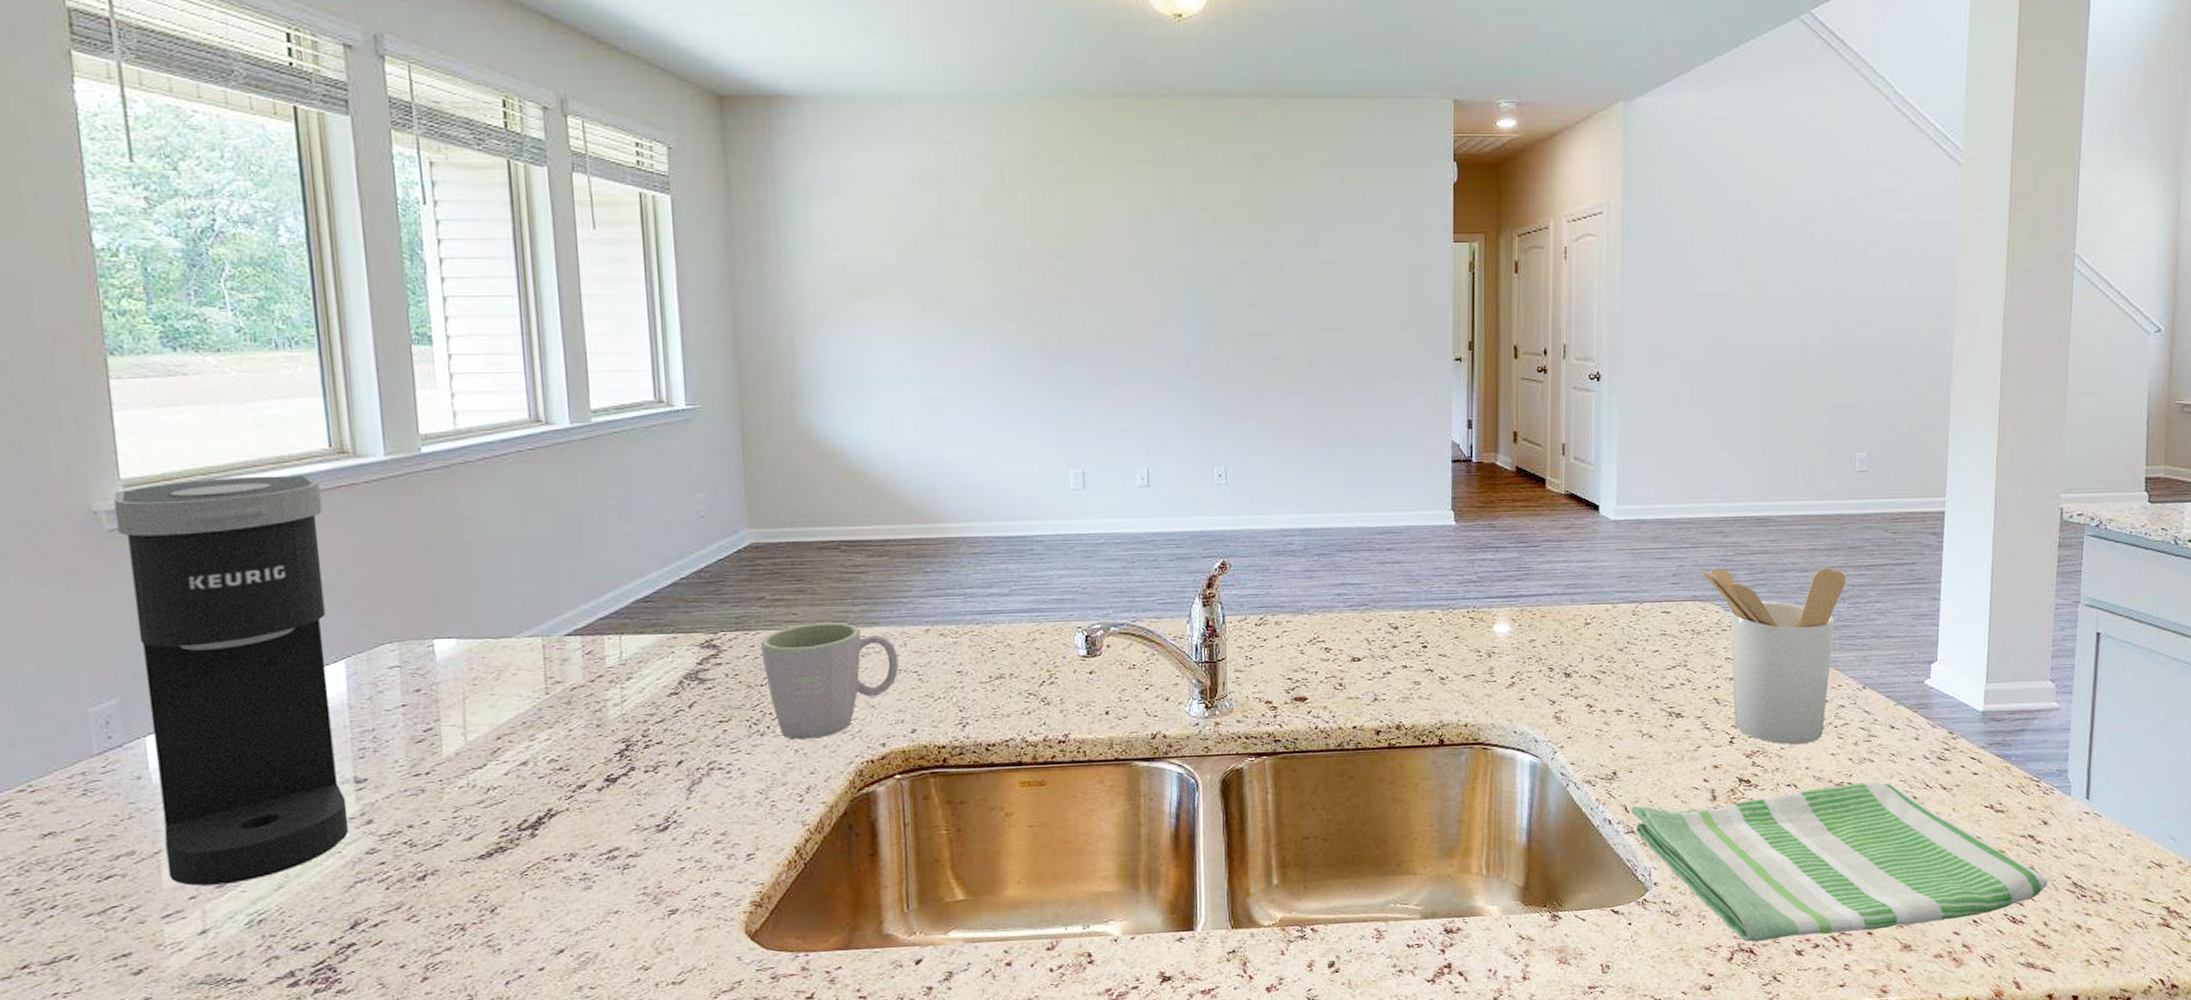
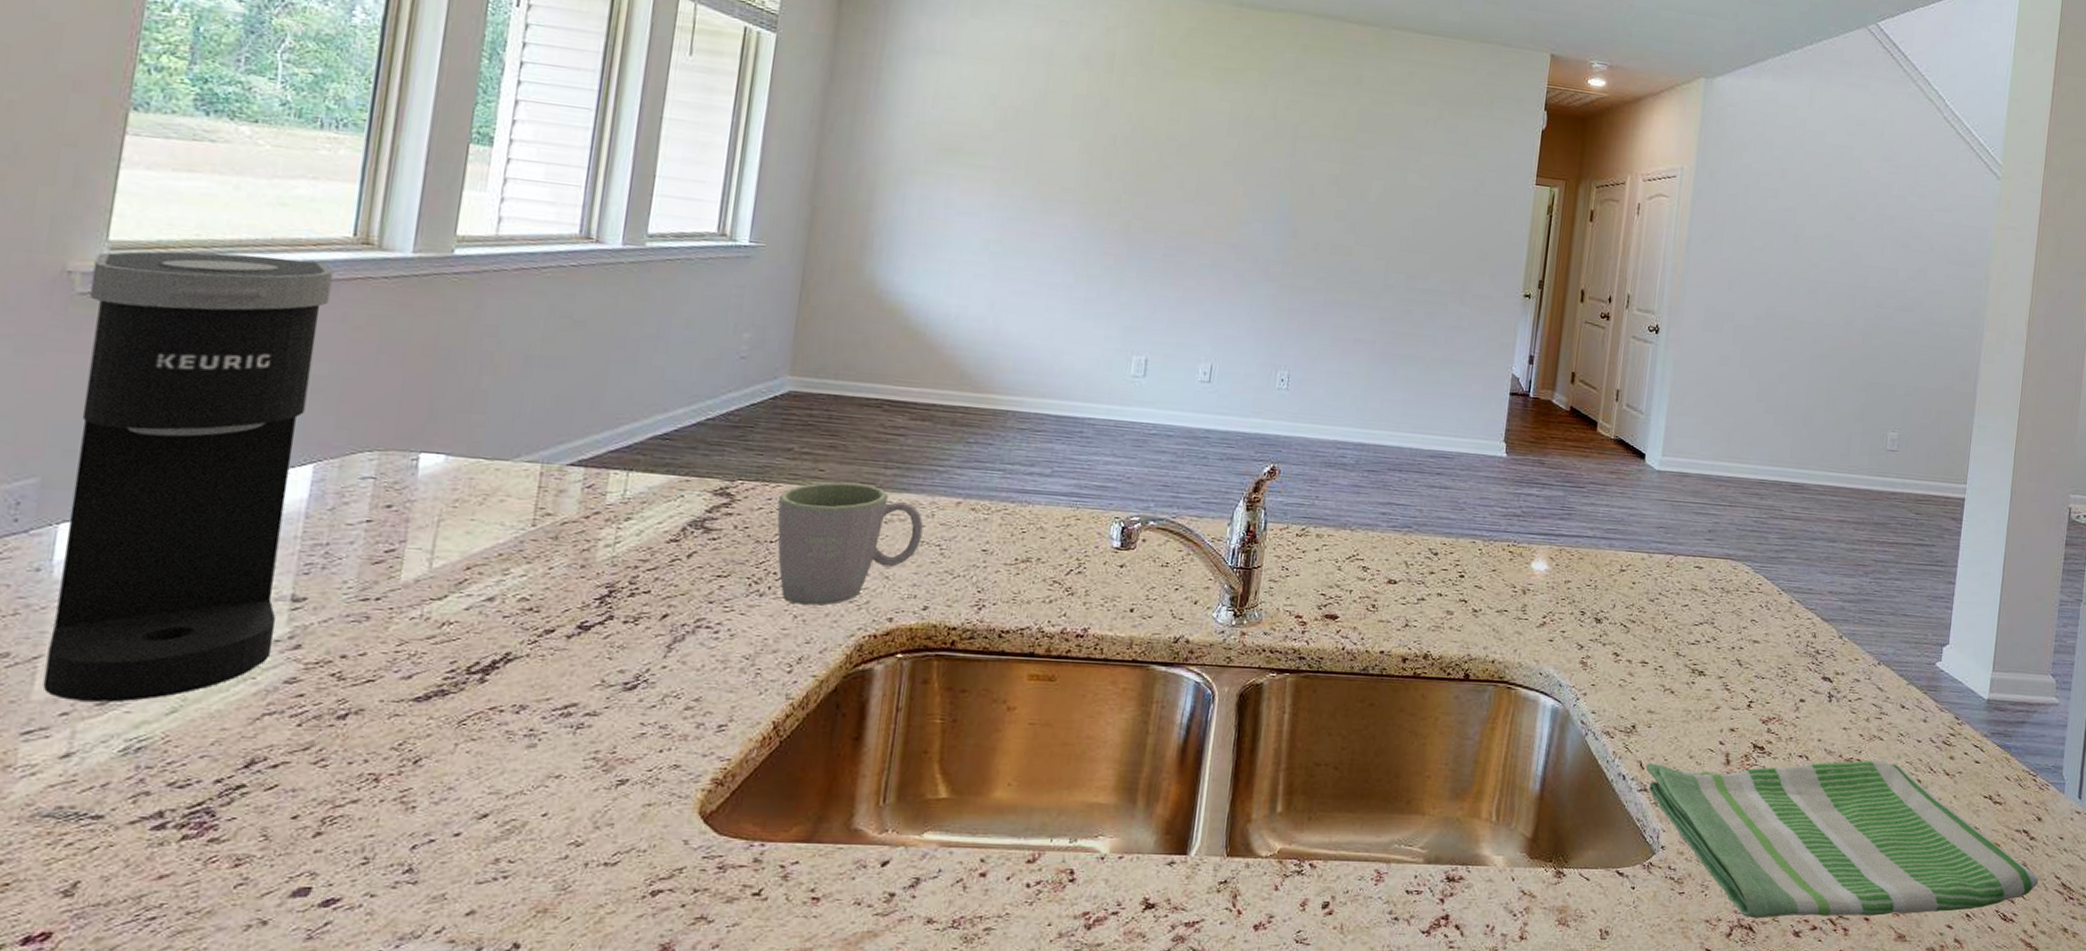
utensil holder: present [1701,568,1846,745] -> none [1735,529,1870,716]

